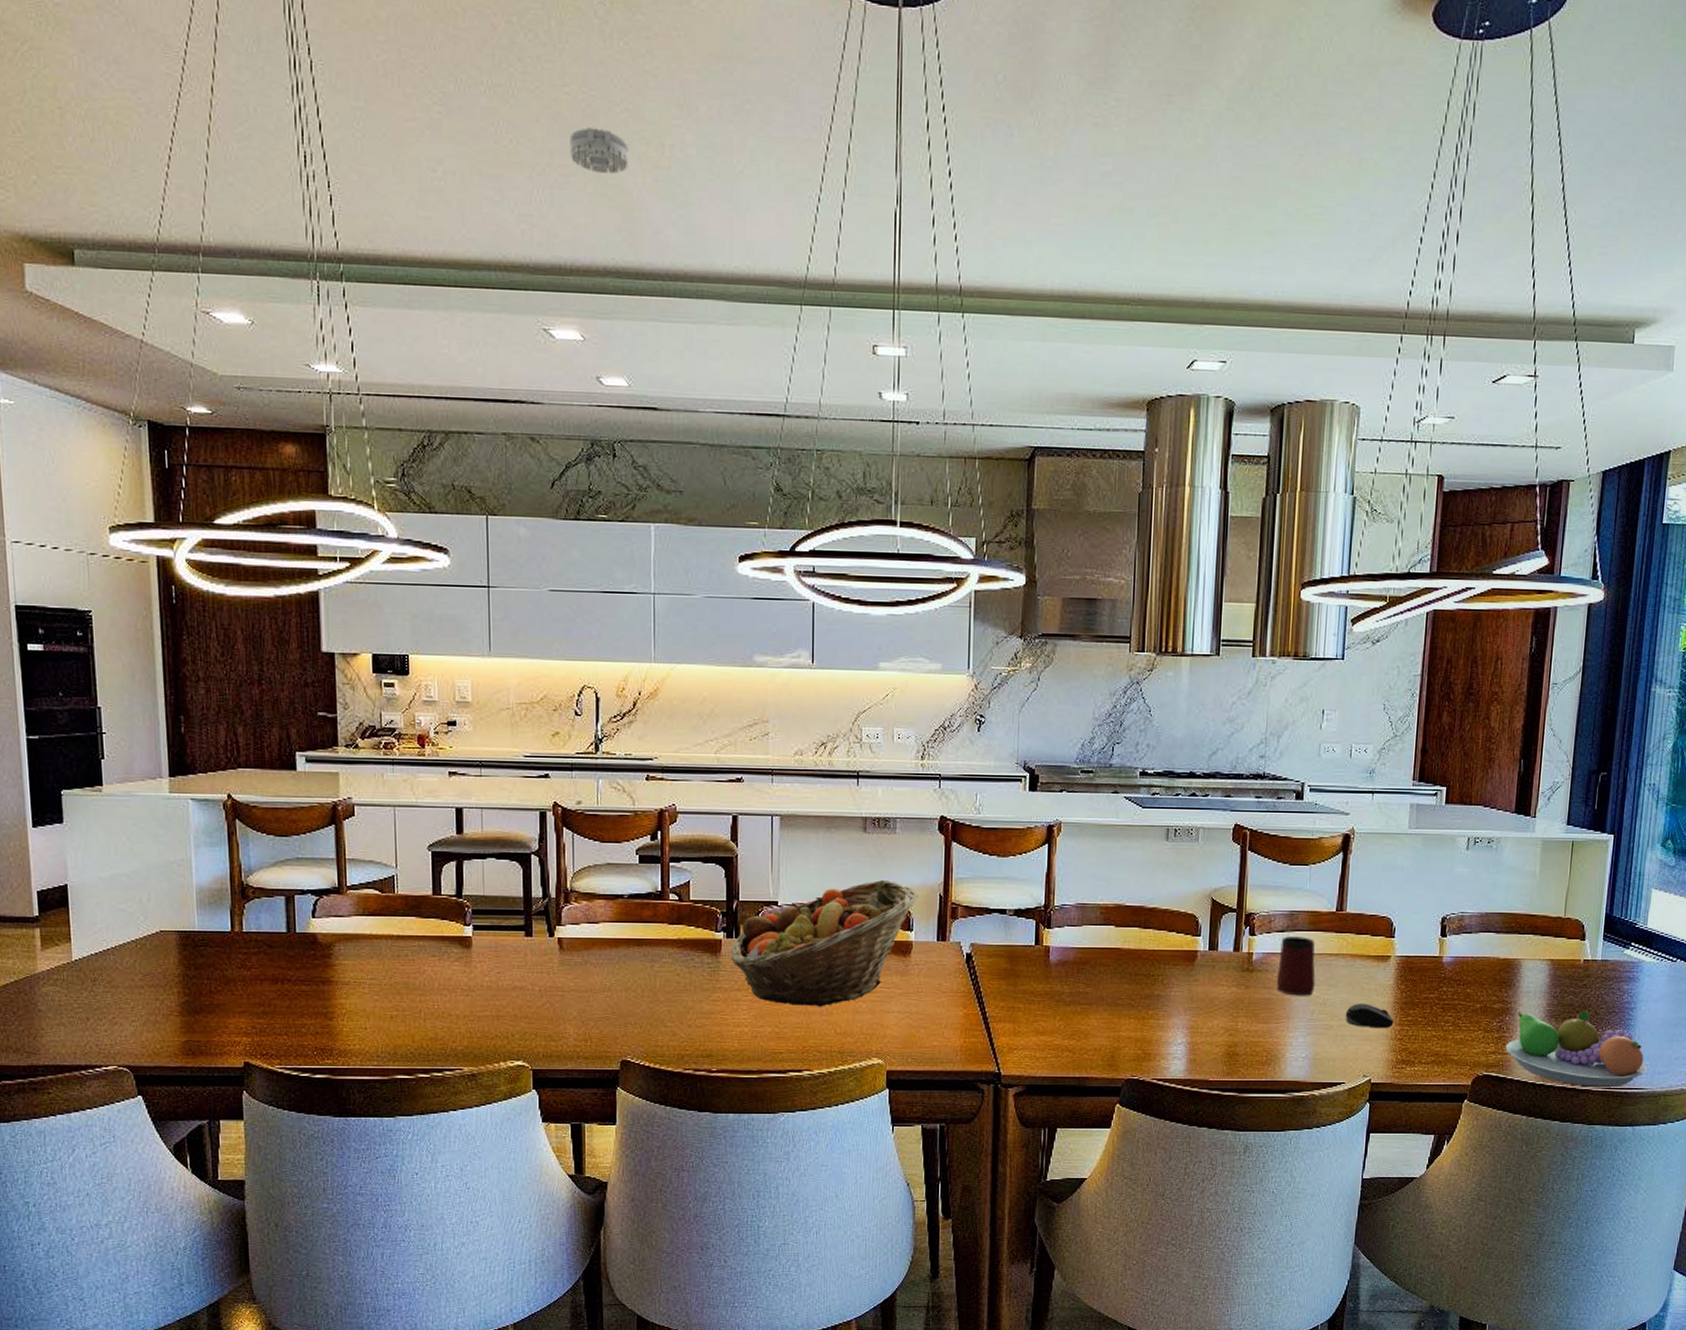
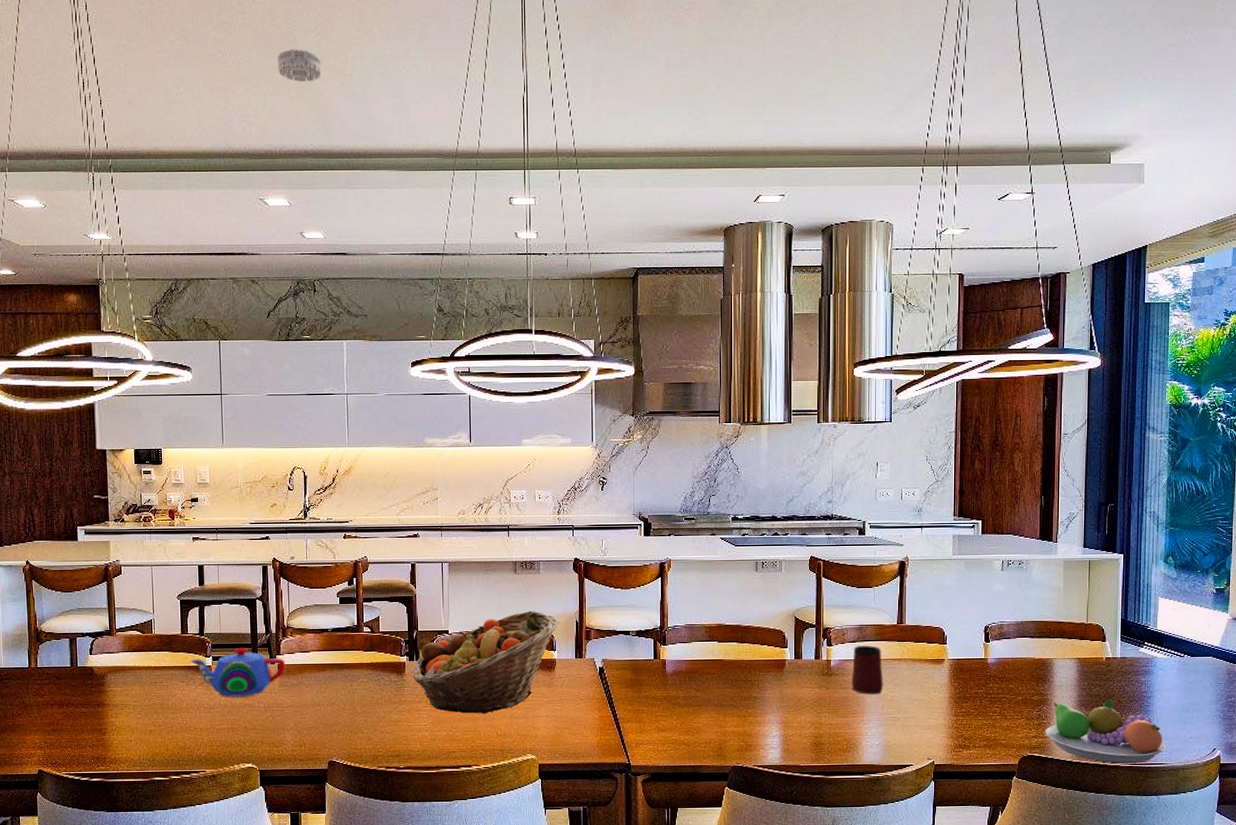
teapot: none [444,915,568,977] -> present [190,648,286,697]
computer mouse: present [1345,1003,1394,1029] -> none [909,699,950,719]

